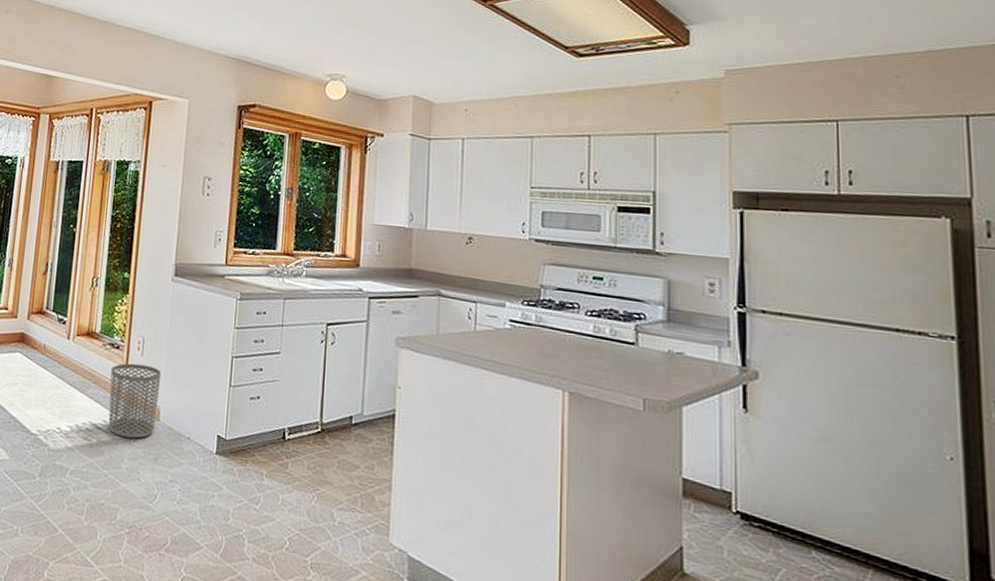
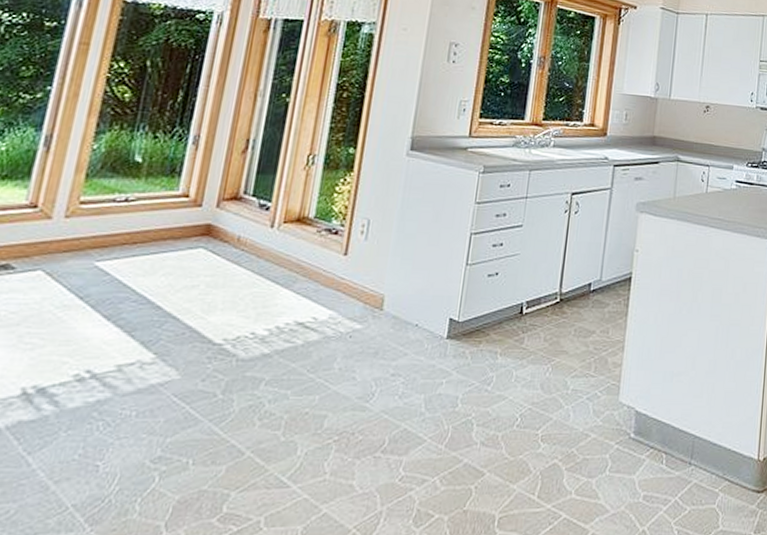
waste bin: present [108,363,162,439] -> none [319,249,388,333]

